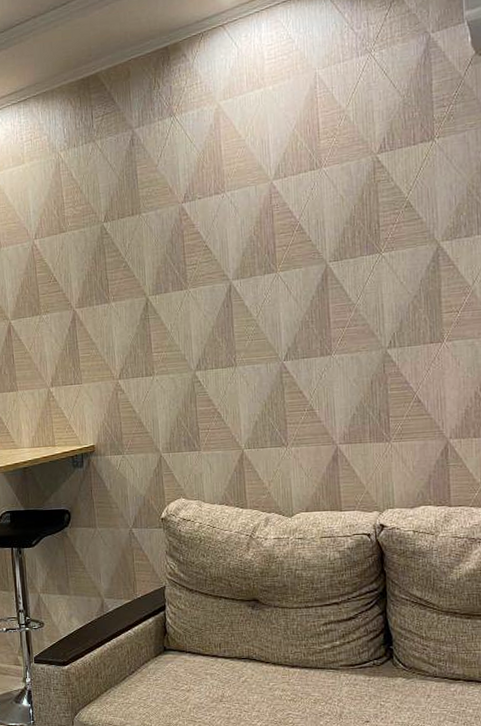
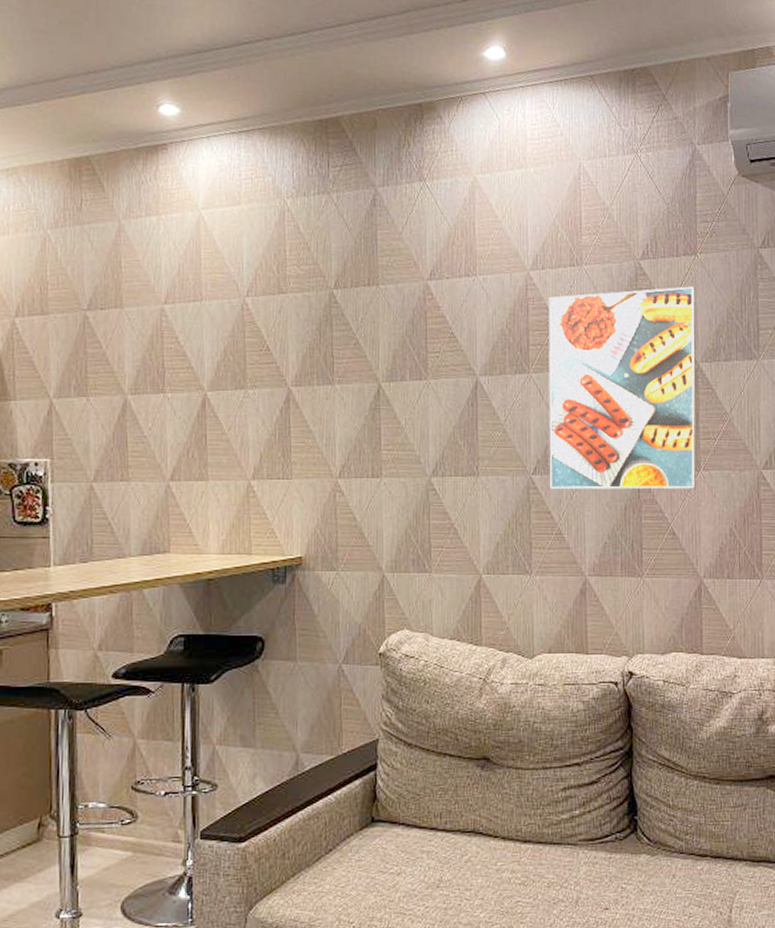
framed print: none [292,170,441,372] -> present [549,286,697,490]

